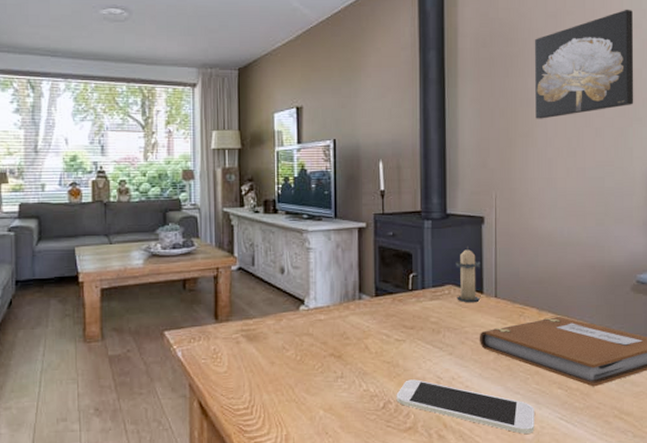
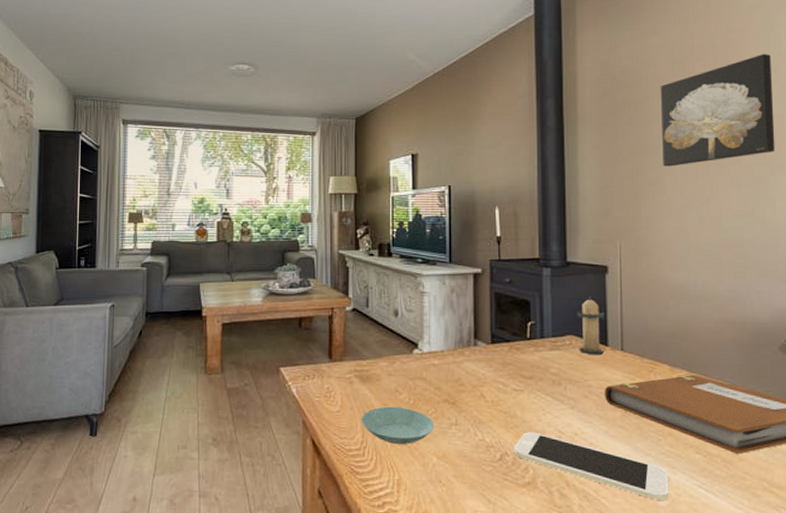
saucer: none [248,363,320,400] -> present [361,406,434,444]

